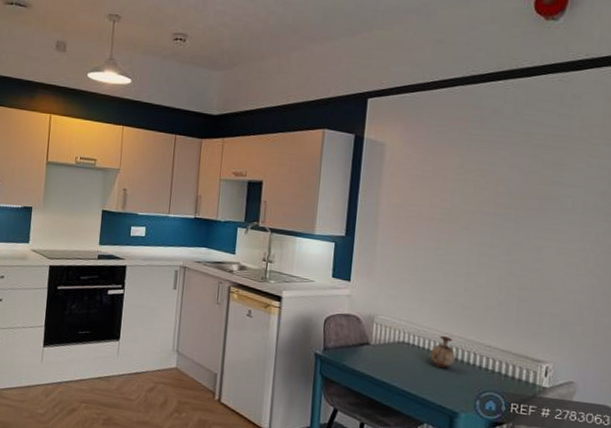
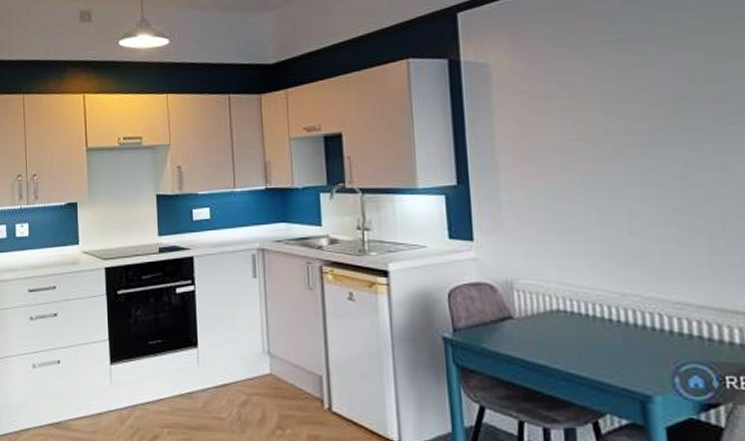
vase: present [430,336,456,369] -> none [597,297,634,339]

